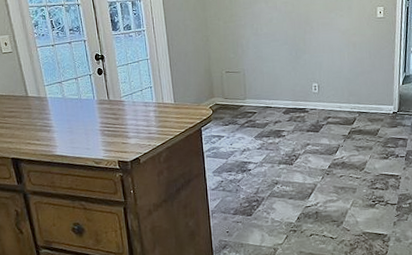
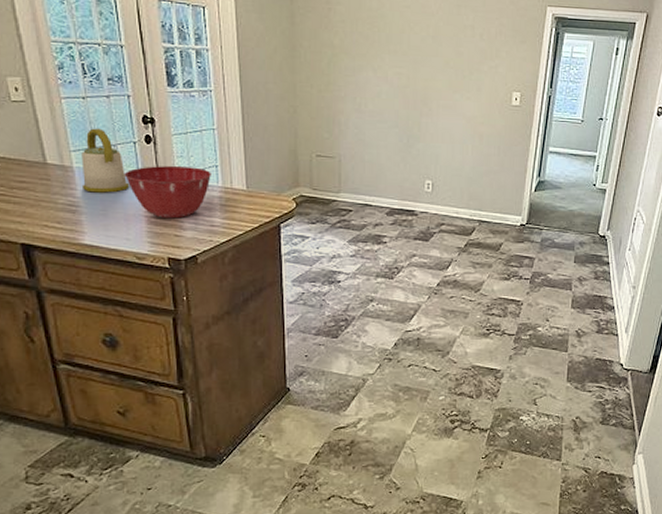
kettle: none [52,67,88,116] -> present [81,128,130,193]
mixing bowl: none [83,89,147,131] -> present [124,166,211,219]

